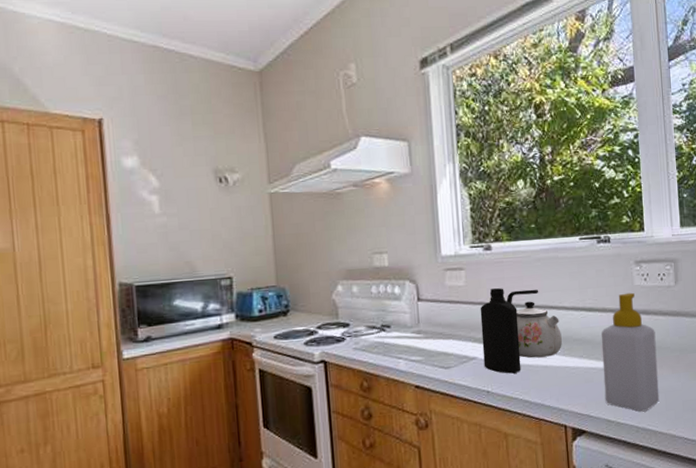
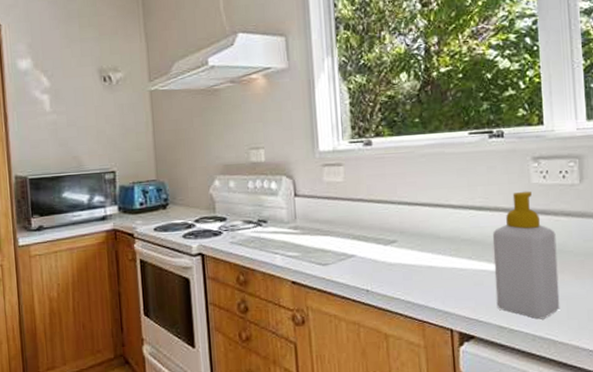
bottle: present [480,288,521,374] -> none [359,184,403,273]
kettle: present [506,289,562,358] -> none [387,186,448,258]

